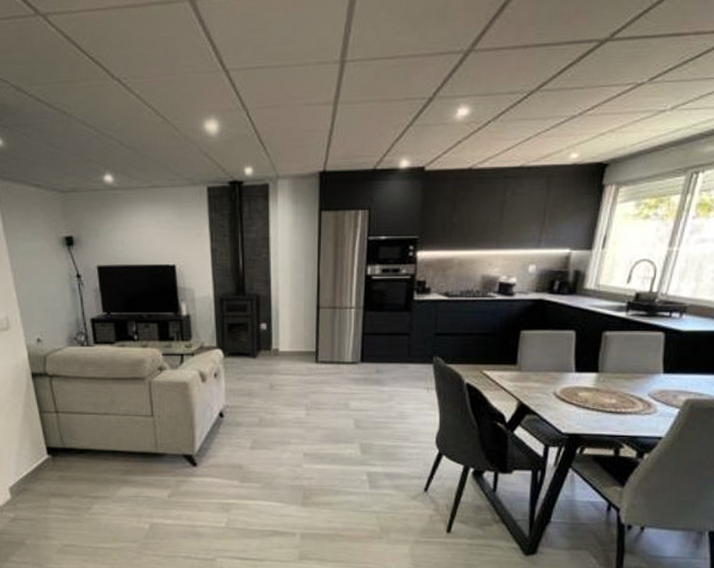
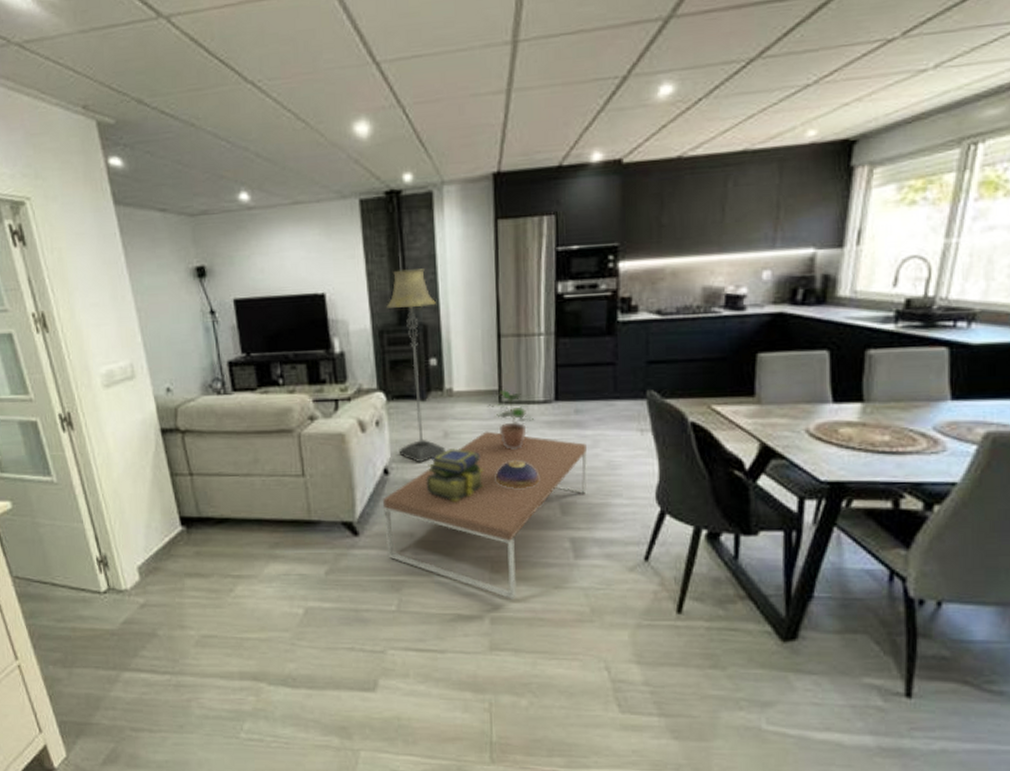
coffee table: none [218,385,384,520] -> present [383,431,588,600]
floor lamp: none [227,249,270,409] -> present [386,269,445,463]
stack of books: none [254,398,301,441] -> present [426,448,484,502]
potted plant: none [305,351,344,400] -> present [486,389,535,450]
decorative bowl: none [310,409,346,432] -> present [495,460,540,488]

